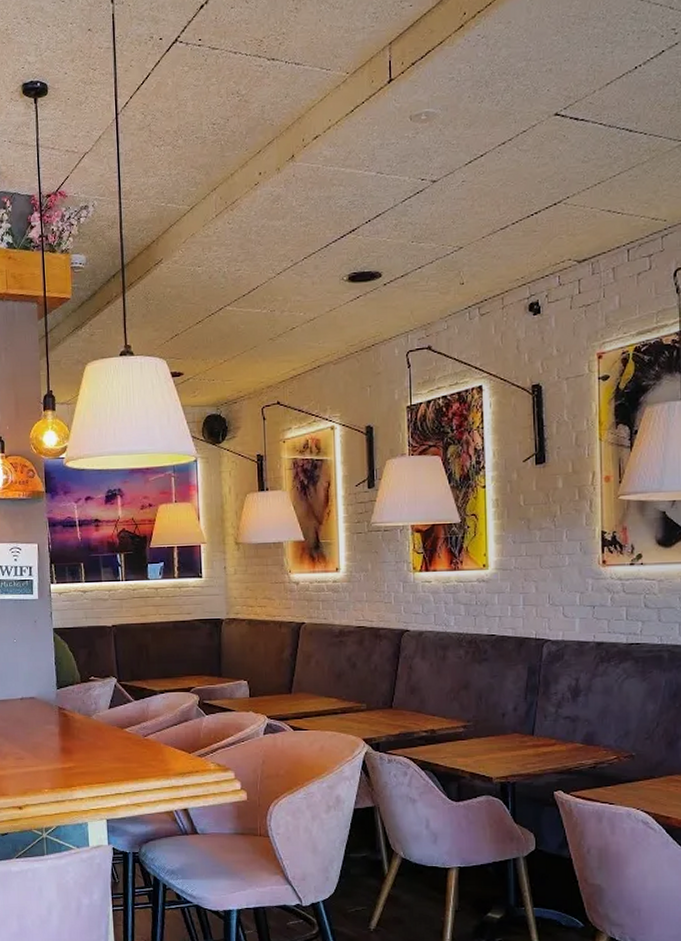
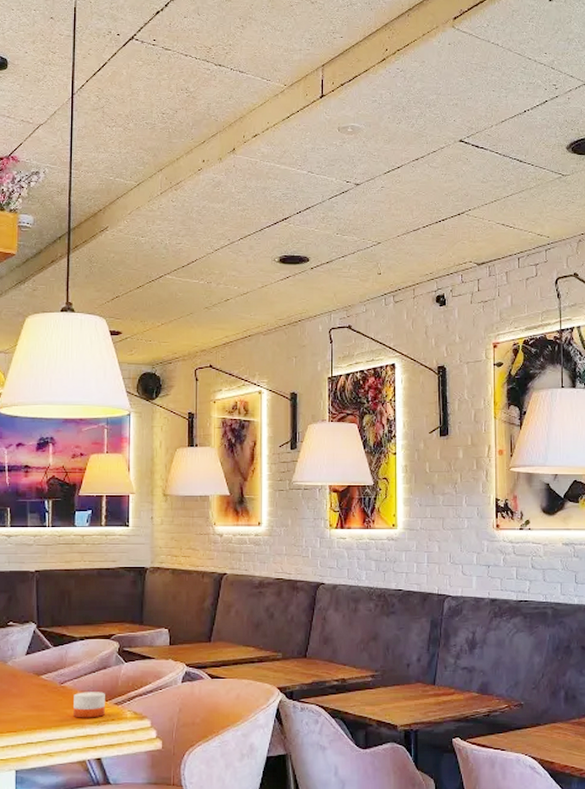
candle: none [157,744,189,770] -> present [73,692,105,718]

